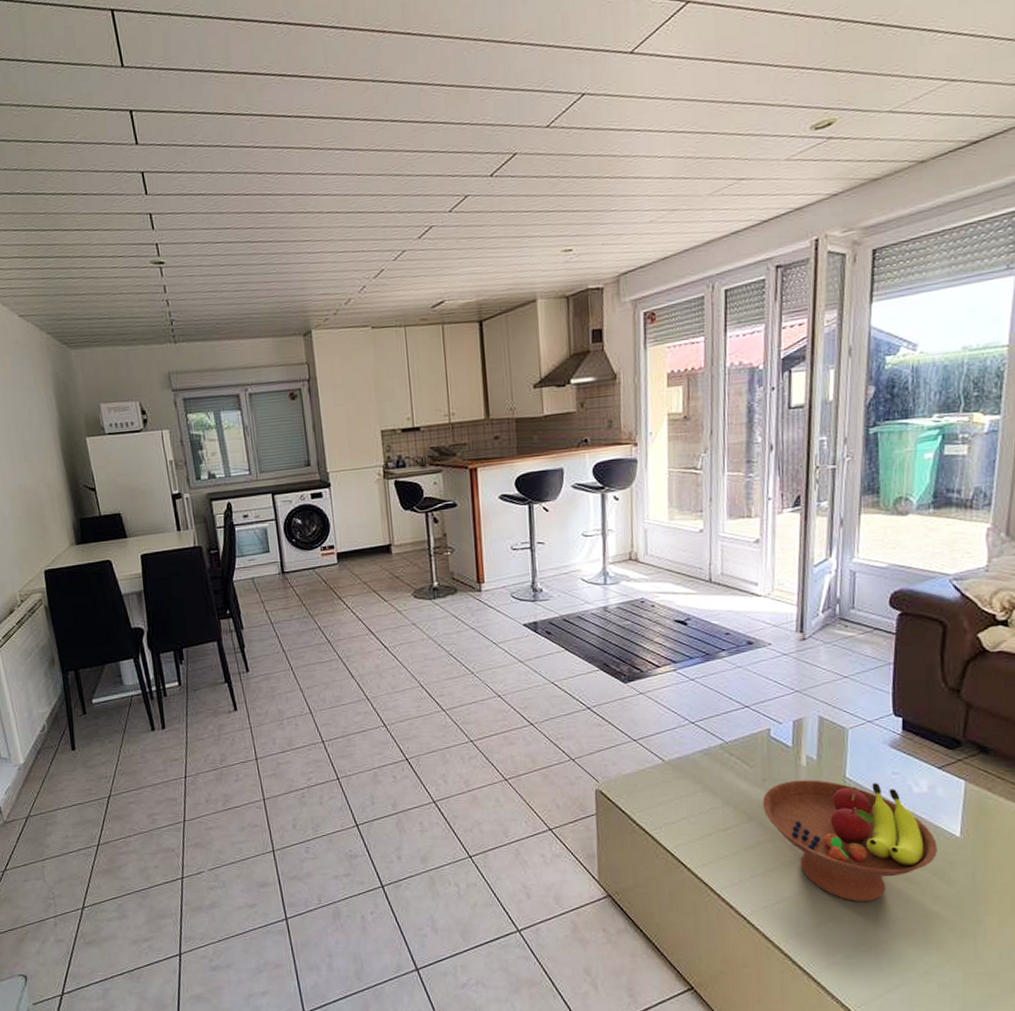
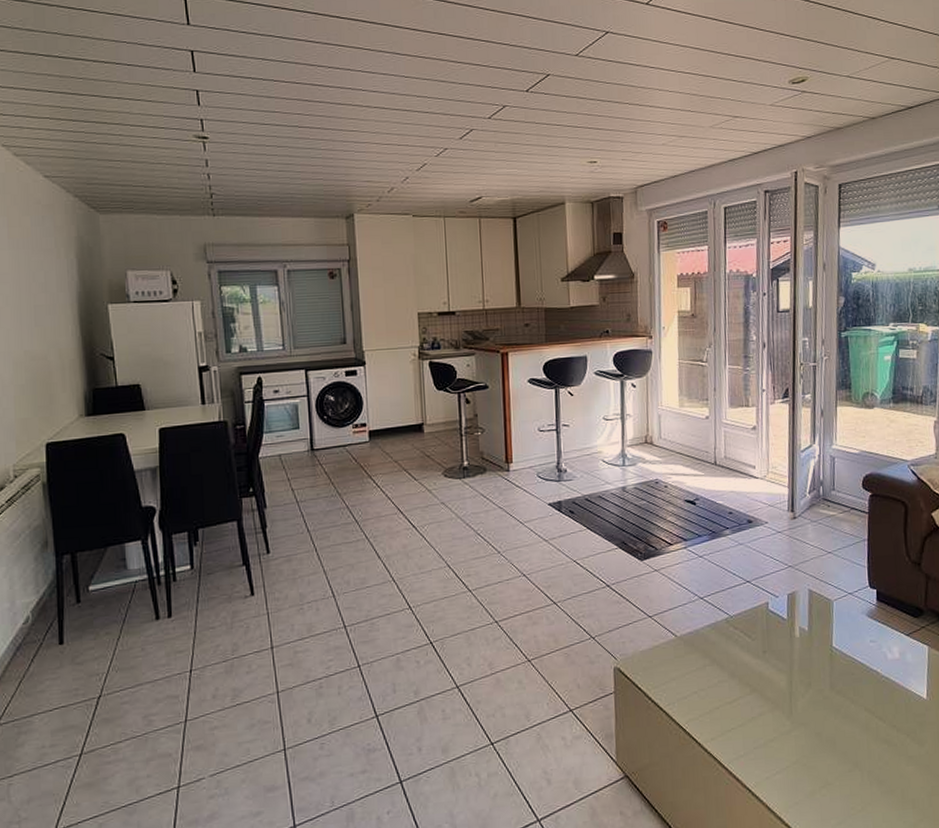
fruit bowl: present [762,780,937,902] -> none [763,650,909,768]

